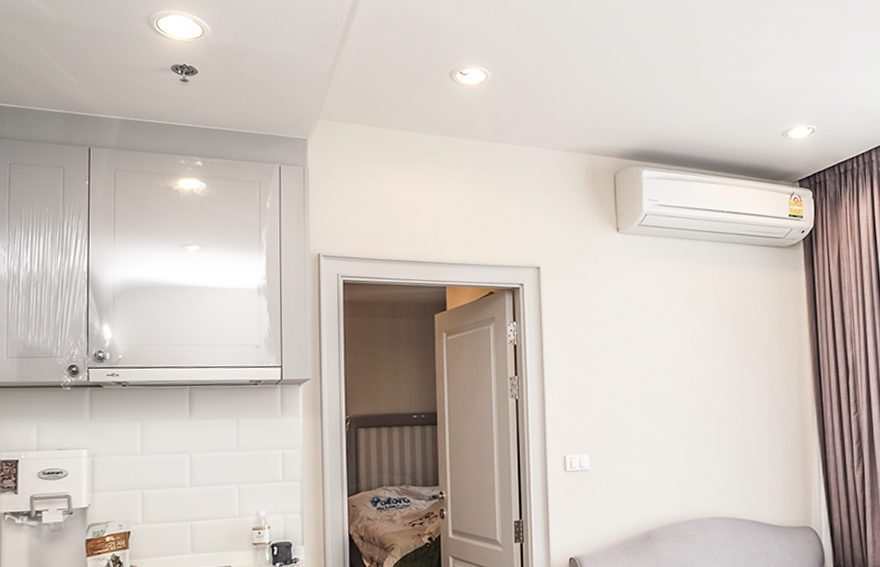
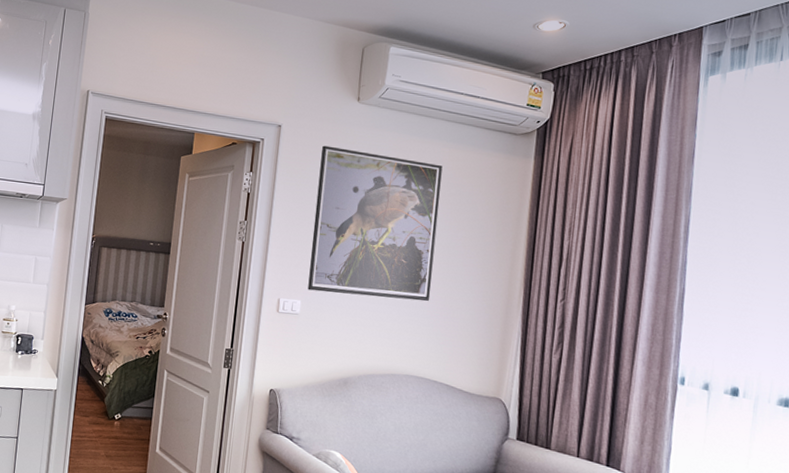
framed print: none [587,283,724,442] -> present [307,145,443,302]

